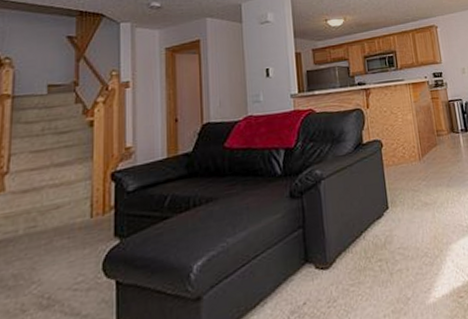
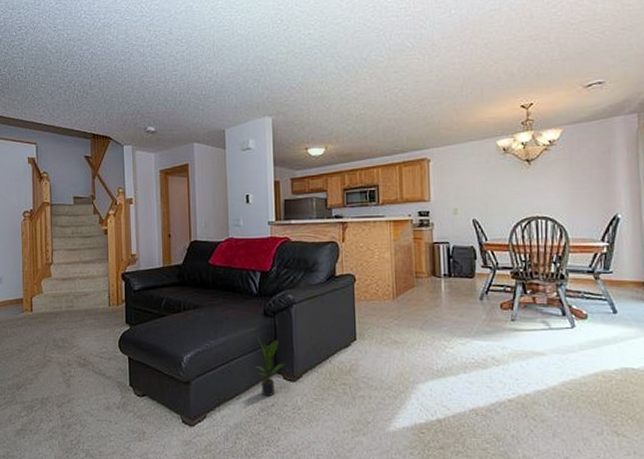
potted plant: none [282,222,317,295] -> present [255,338,286,397]

